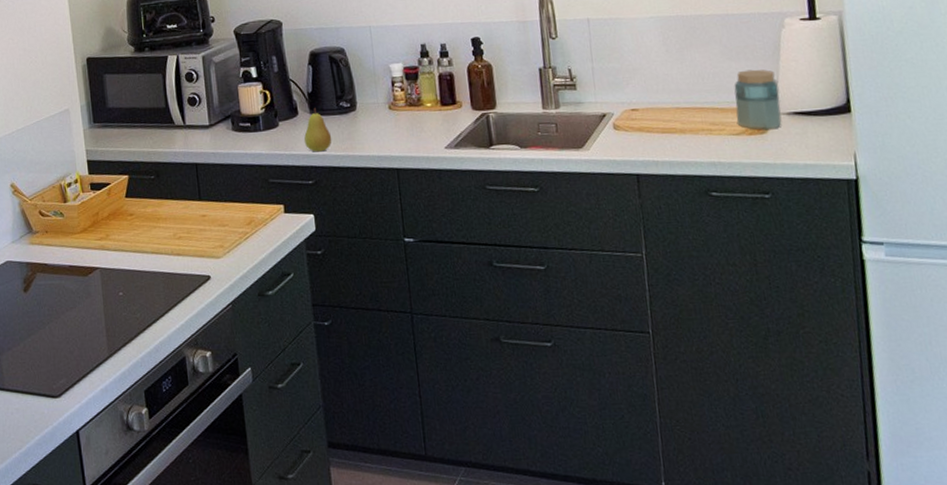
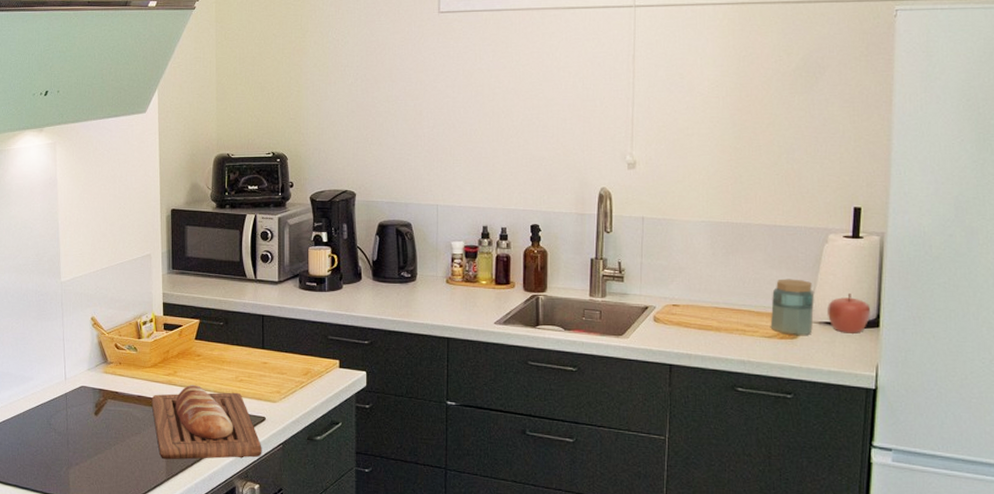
bread loaf: none [84,247,211,334] -> present [151,385,262,460]
fruit: present [304,108,332,152] -> none [365,275,391,316]
fruit: none [794,79,840,122] -> present [828,294,870,334]

